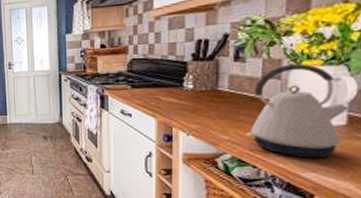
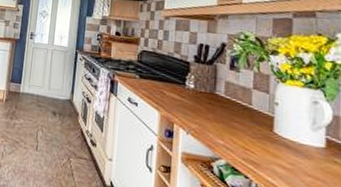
kettle: present [246,63,349,158] -> none [239,80,327,178]

